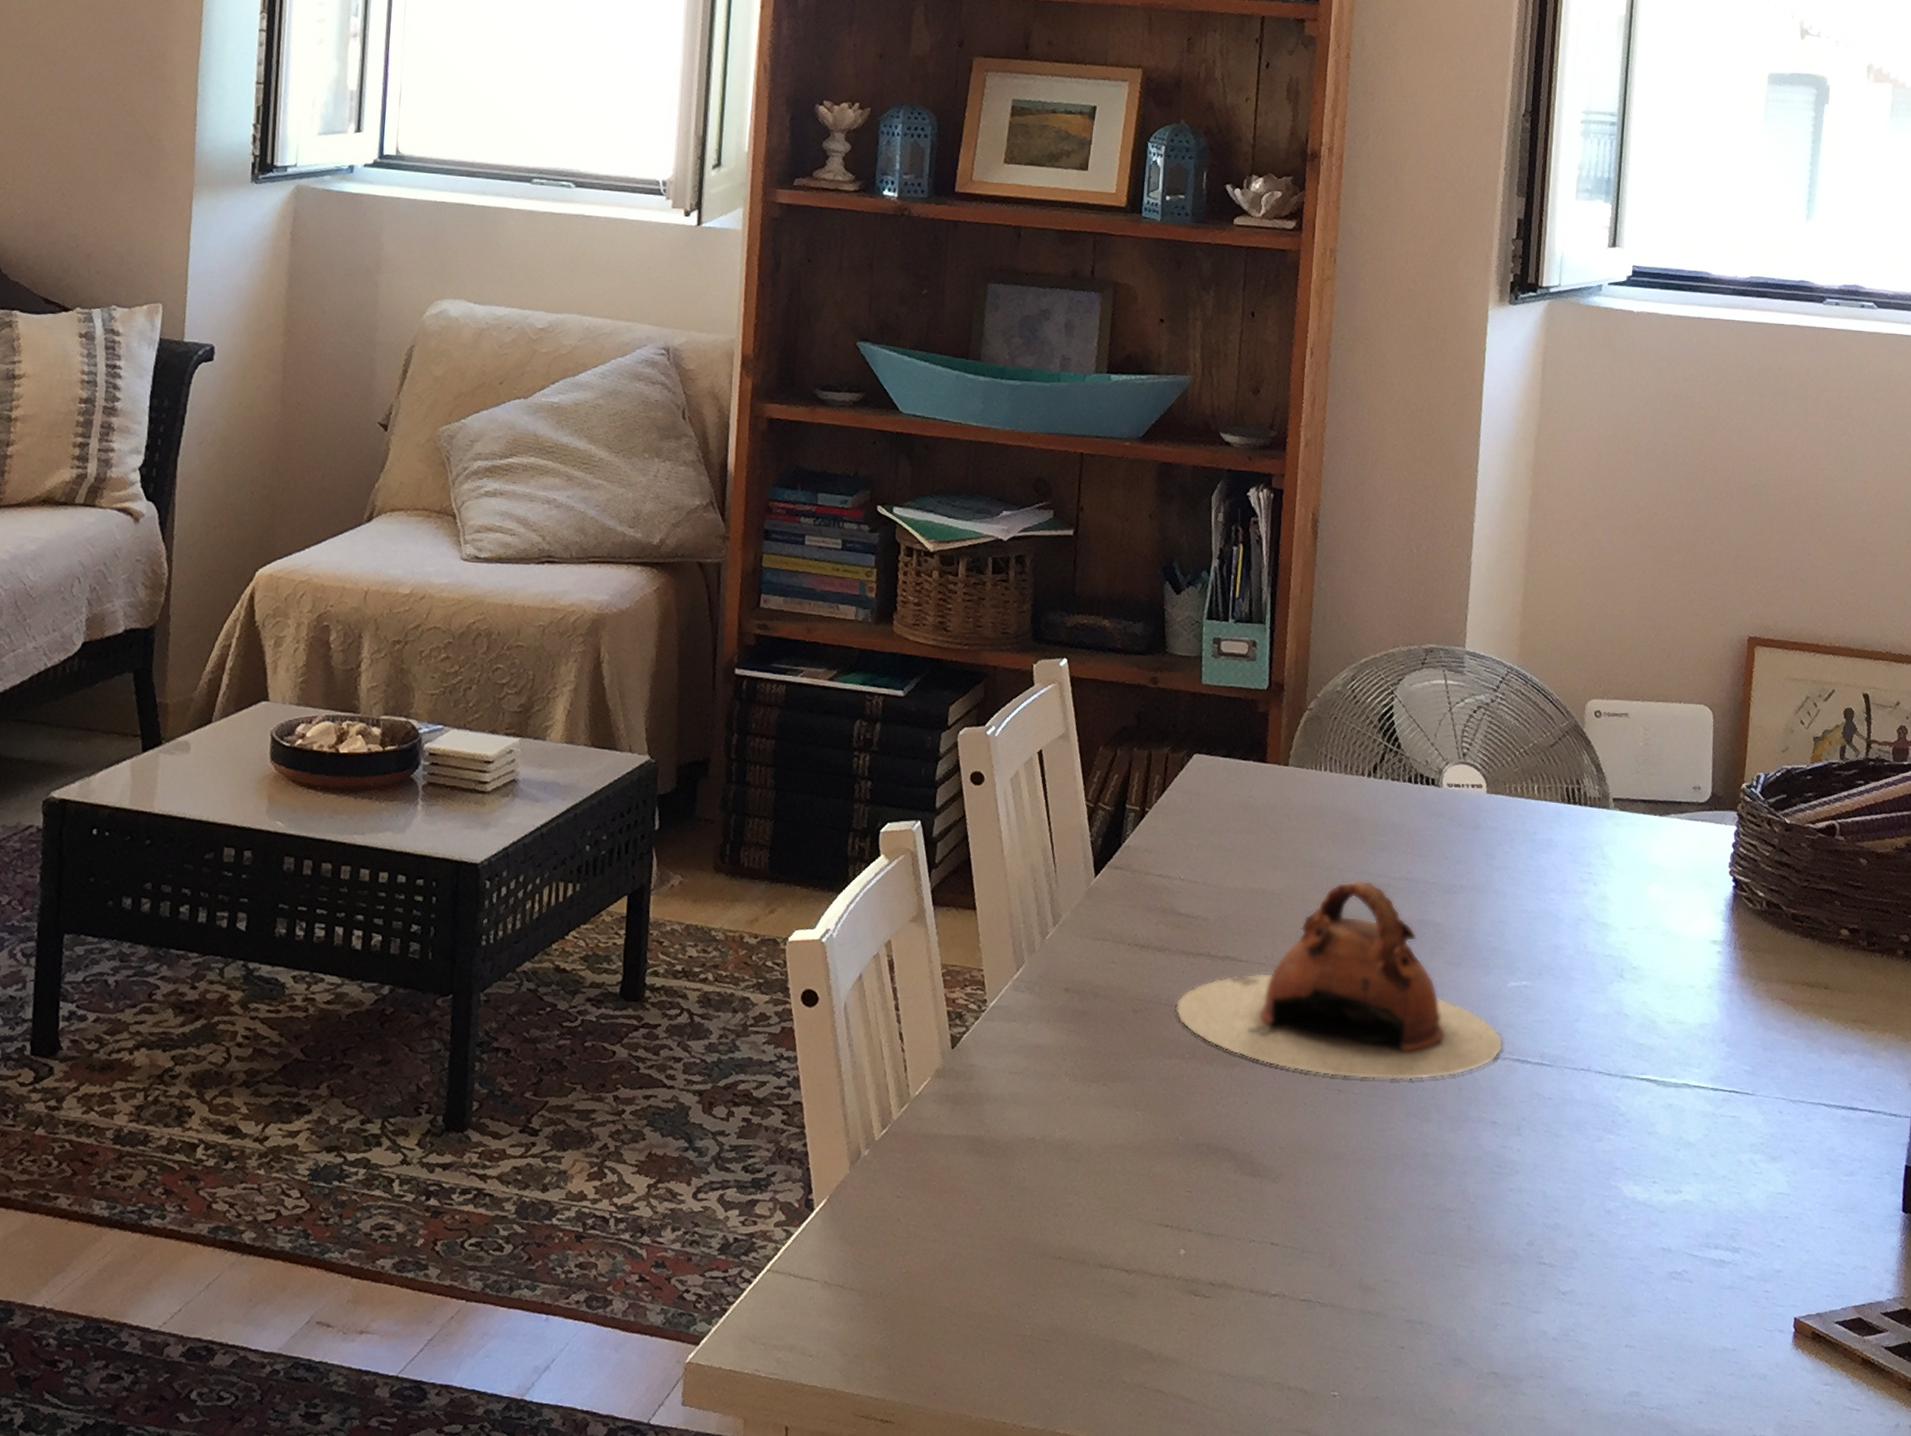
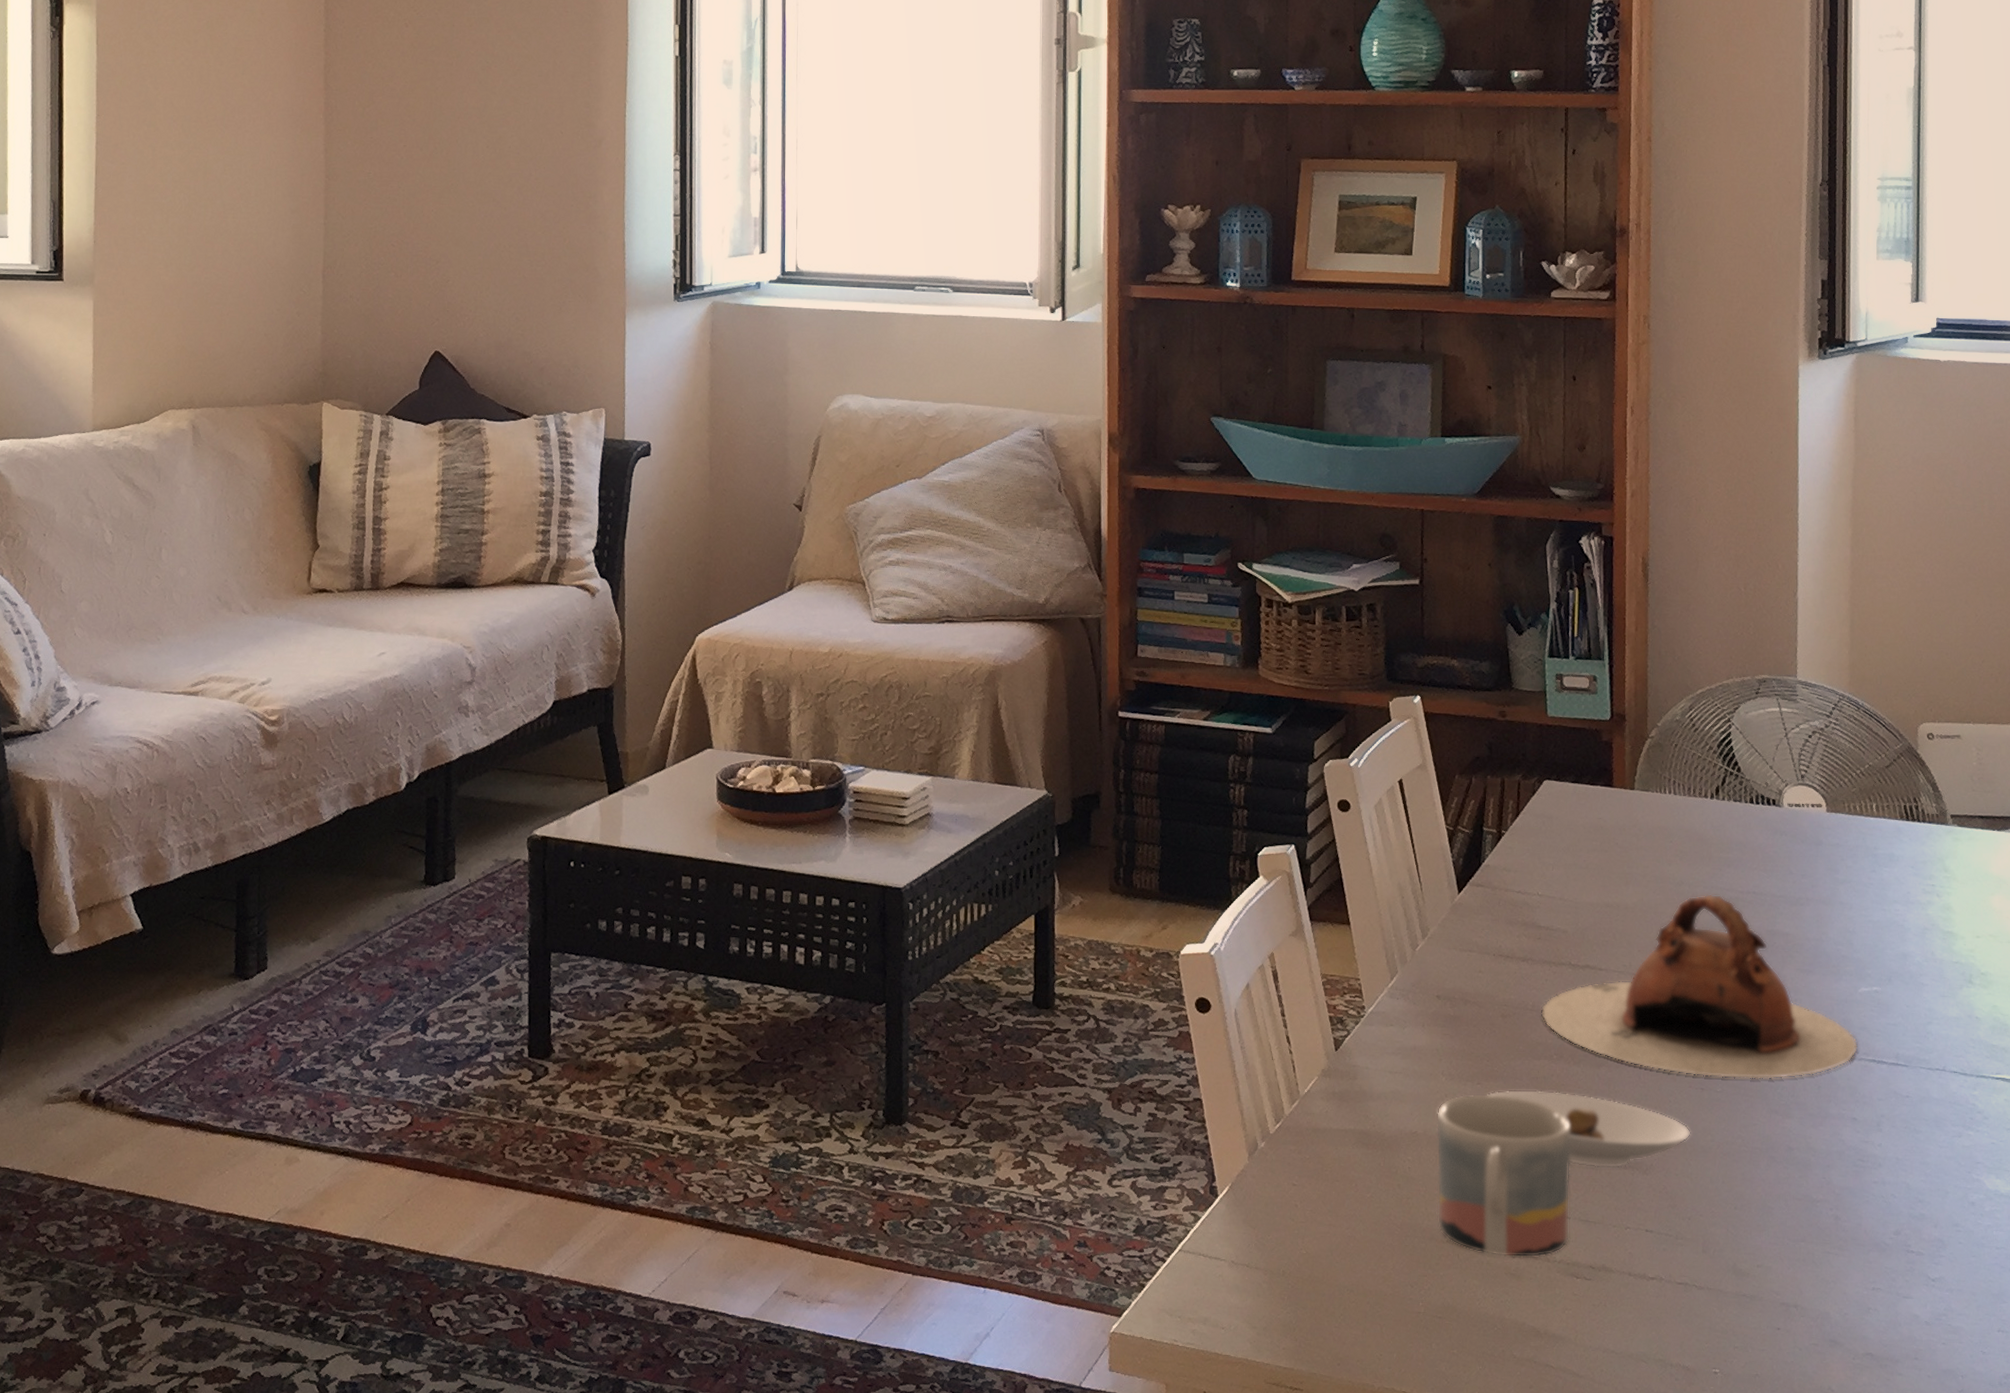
mug: none [1051,1095,1199,1274] -> present [1436,1093,1571,1258]
saucer: none [1111,1091,1325,1177] -> present [1486,1089,1691,1169]

